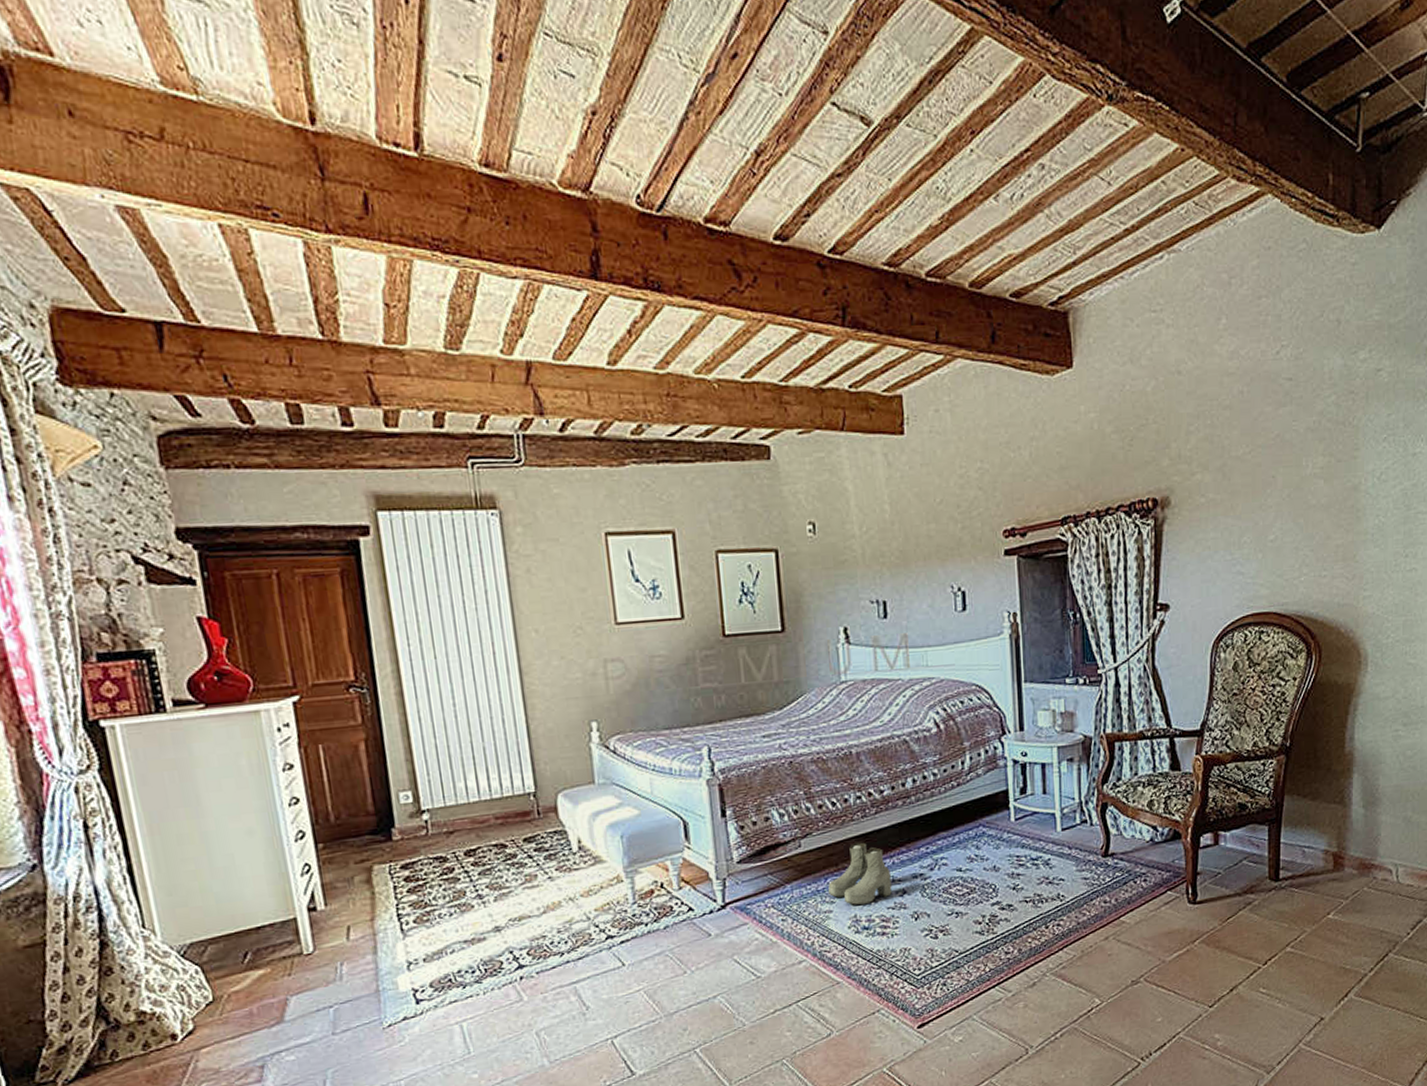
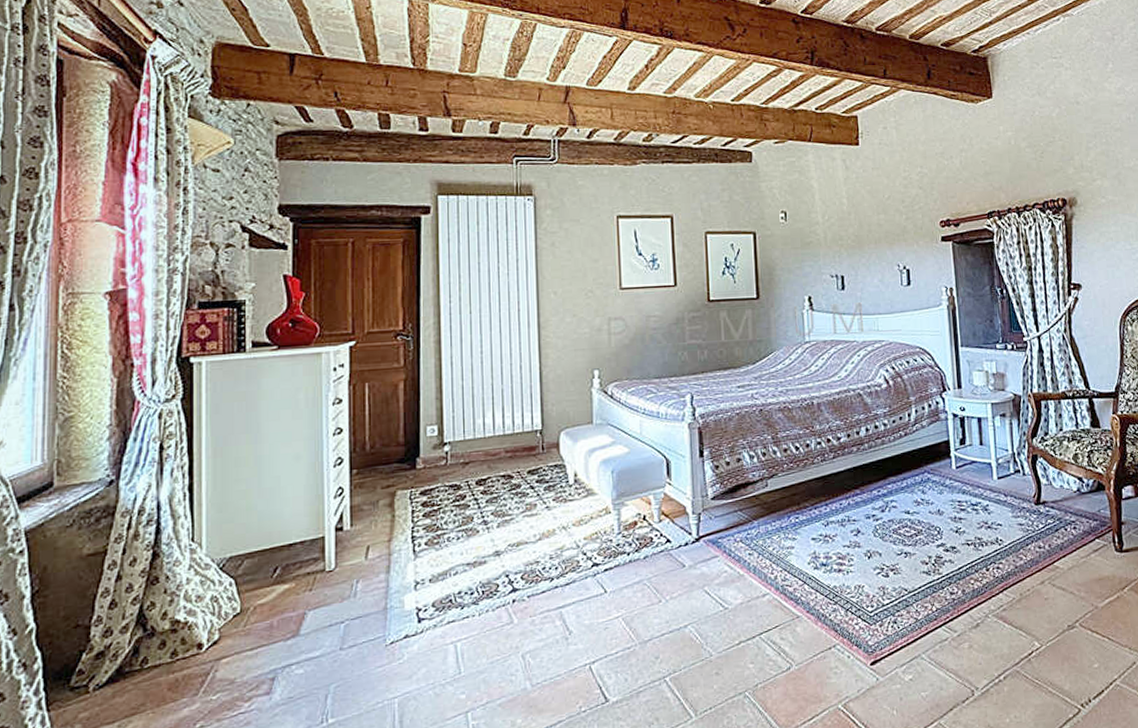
boots: present [828,842,892,906] -> none [791,484,847,543]

